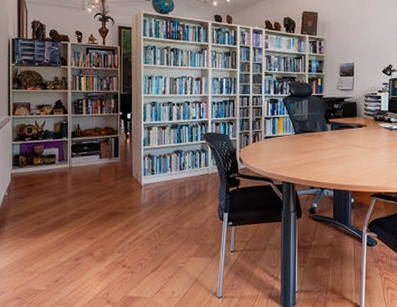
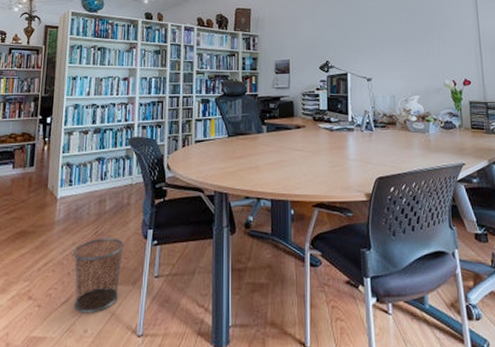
waste bin: none [159,219,203,279] -> present [73,238,124,314]

